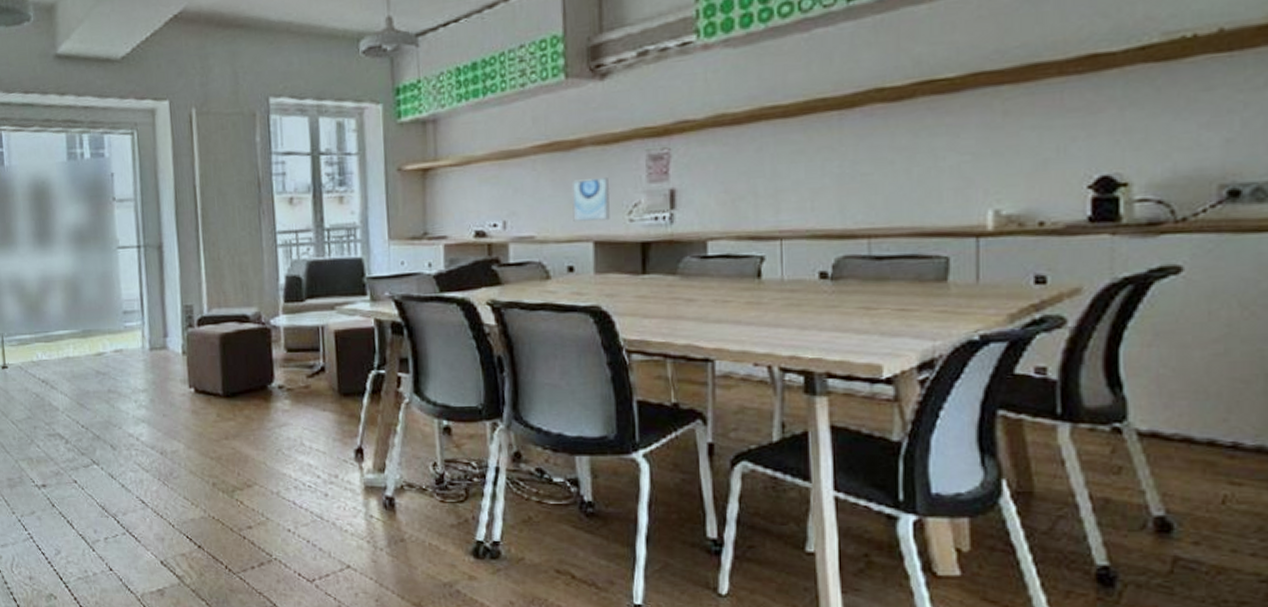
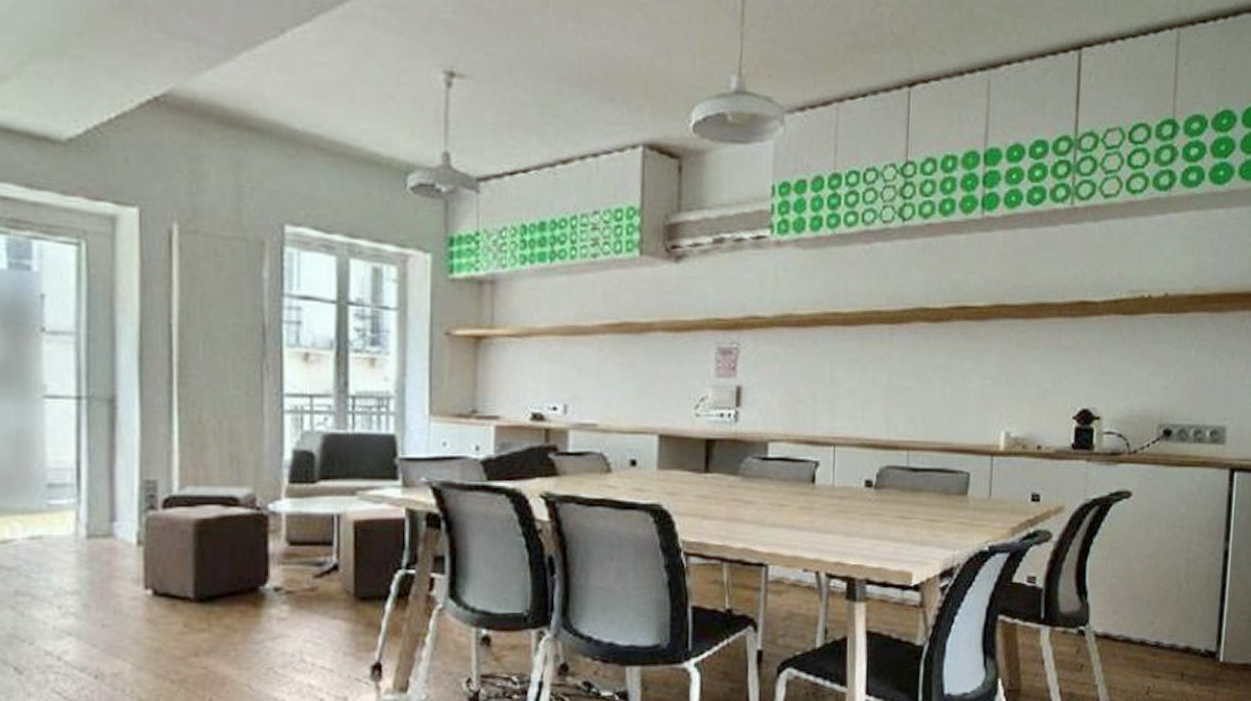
wall art: present [572,178,610,221] -> none [639,367,679,413]

